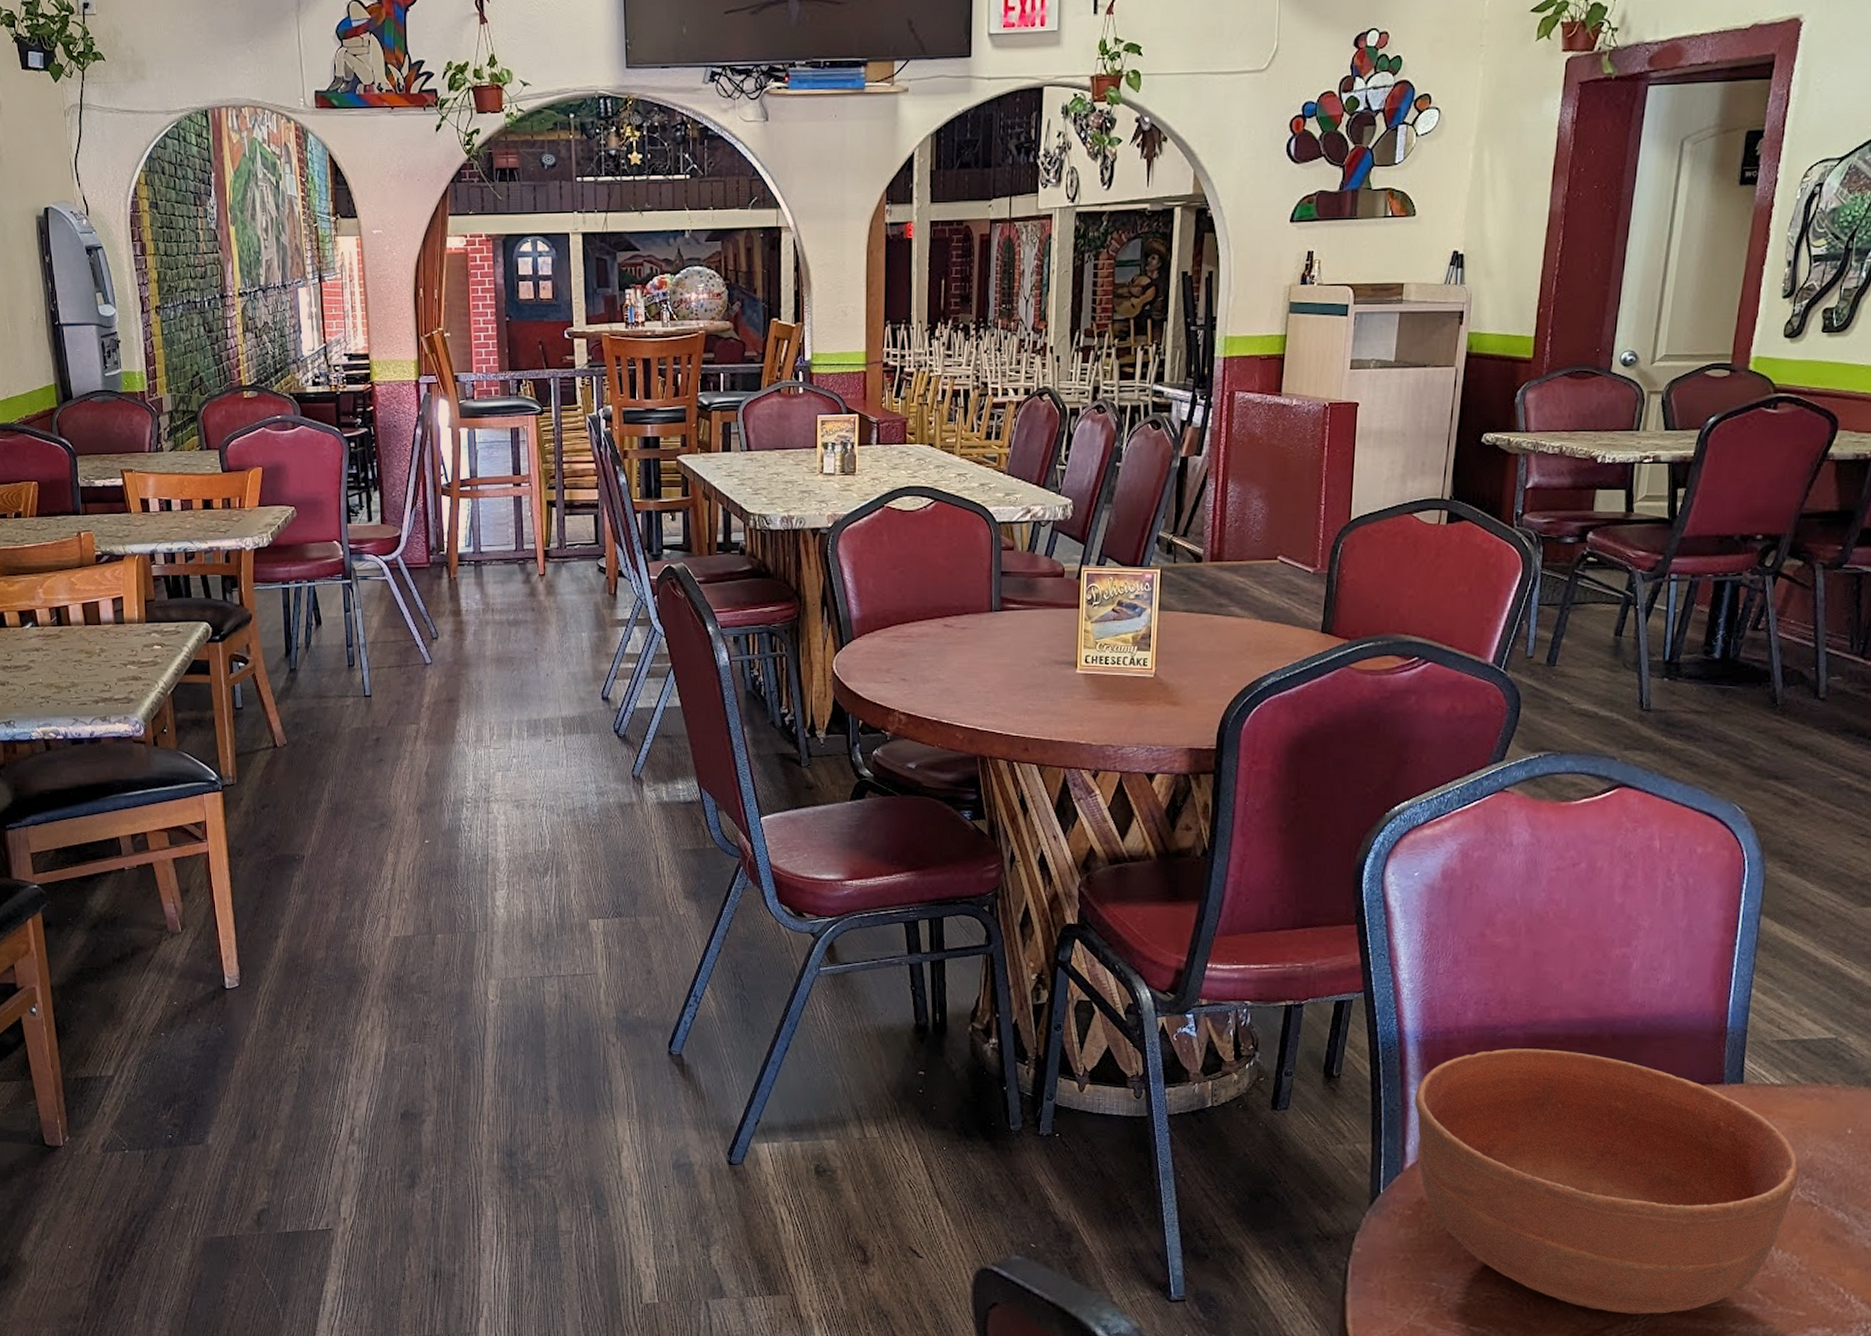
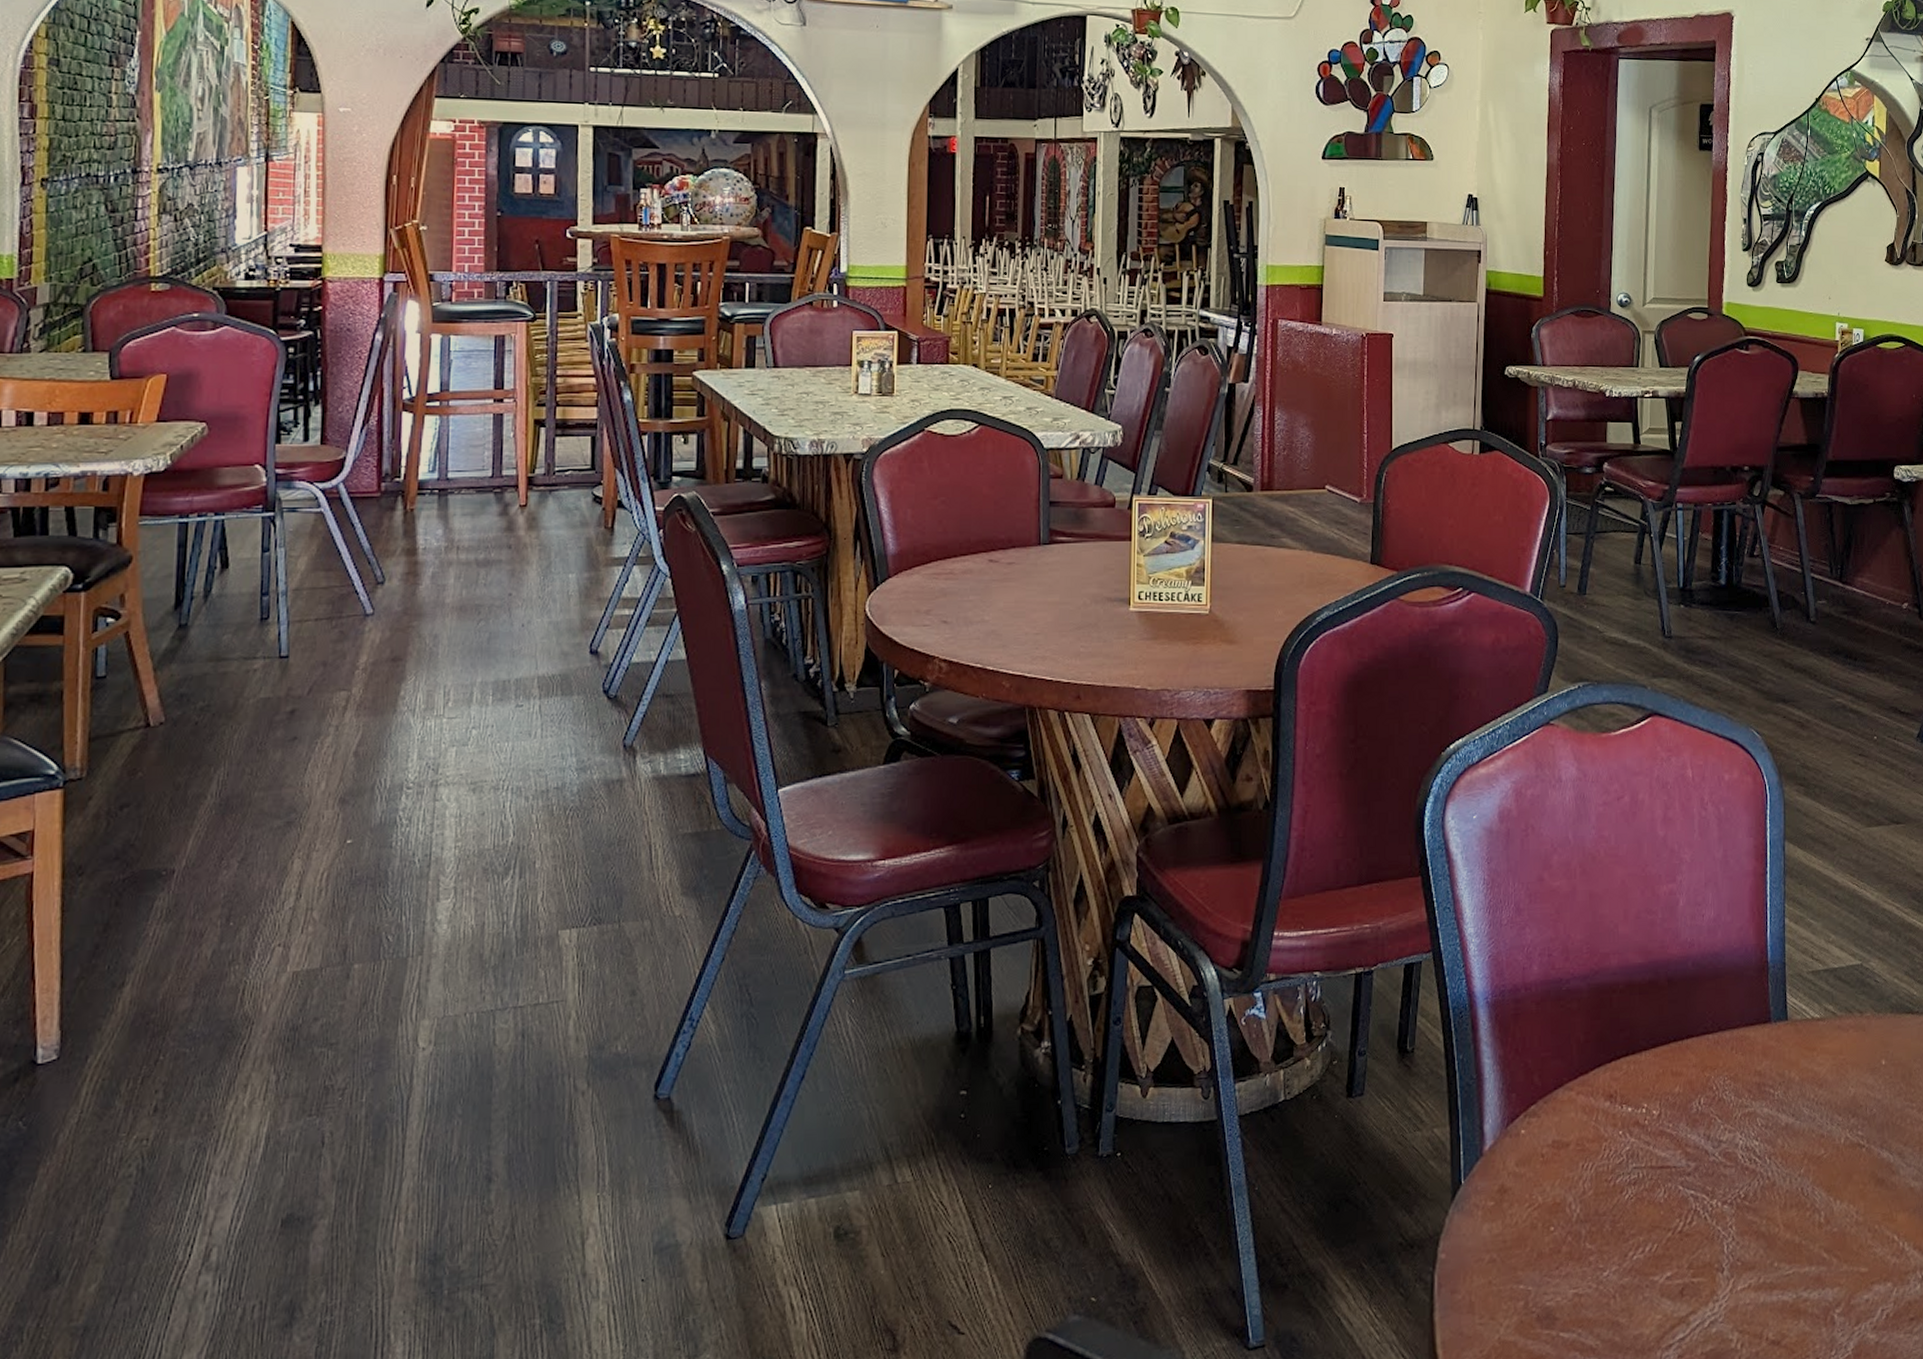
bowl: present [1414,1048,1799,1314] -> none [1488,1000,1846,1295]

